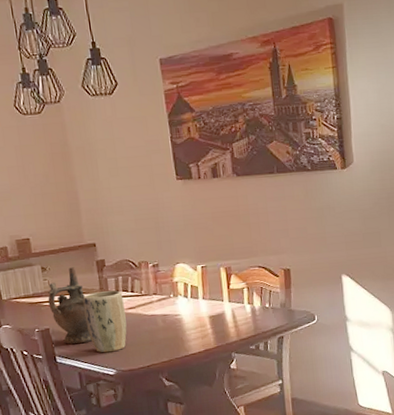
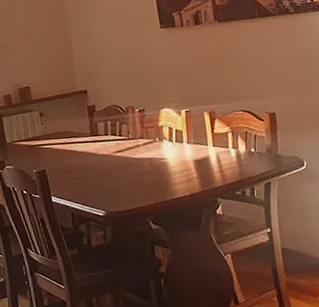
ceremonial vessel: present [47,267,93,344] -> none [44,112,84,185]
plant pot: present [82,290,127,353] -> none [75,134,116,194]

